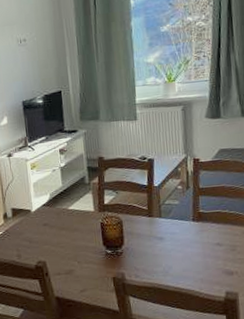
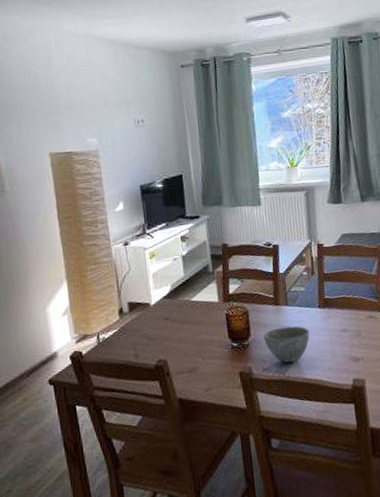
bowl: none [136,237,183,272] -> present [263,326,310,363]

